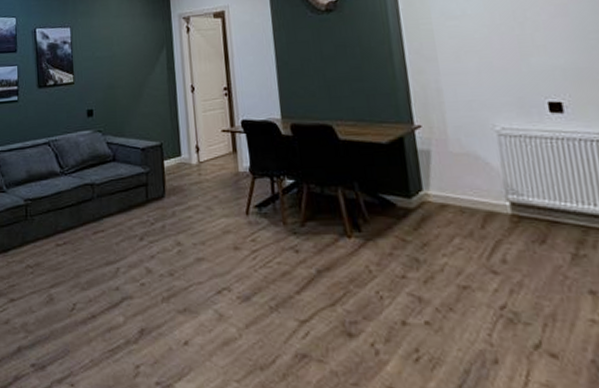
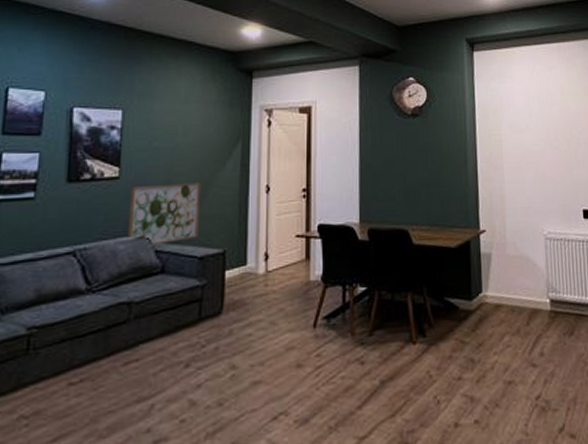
wall art: none [83,85,139,138] -> present [127,183,201,246]

